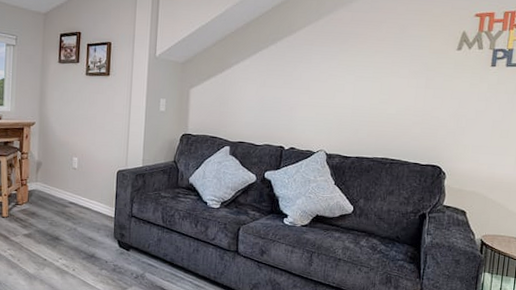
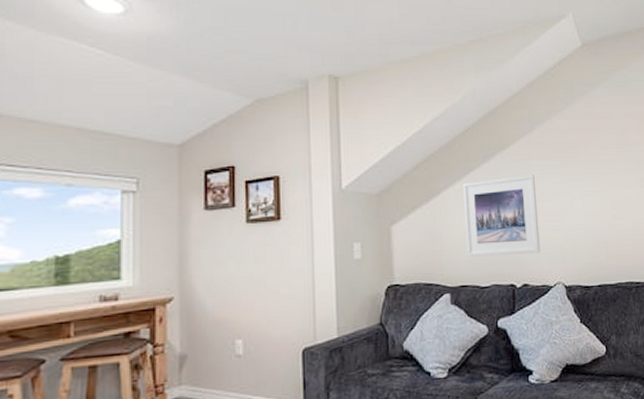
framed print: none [247,58,314,124] -> present [462,175,541,257]

